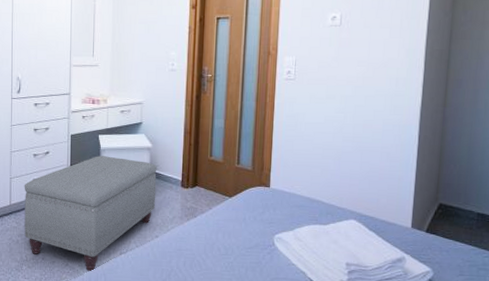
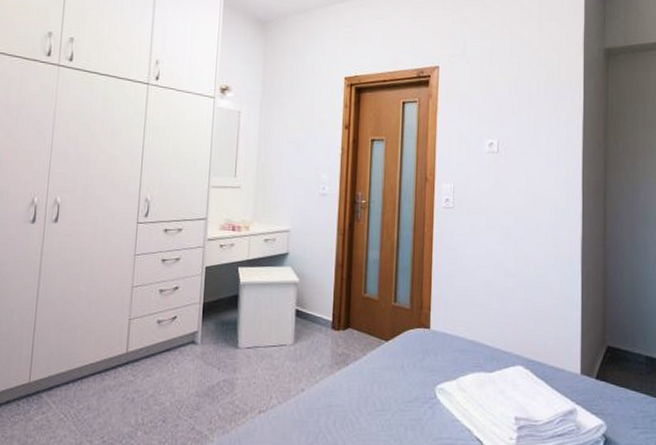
ottoman: present [24,156,157,272] -> none [142,292,305,437]

